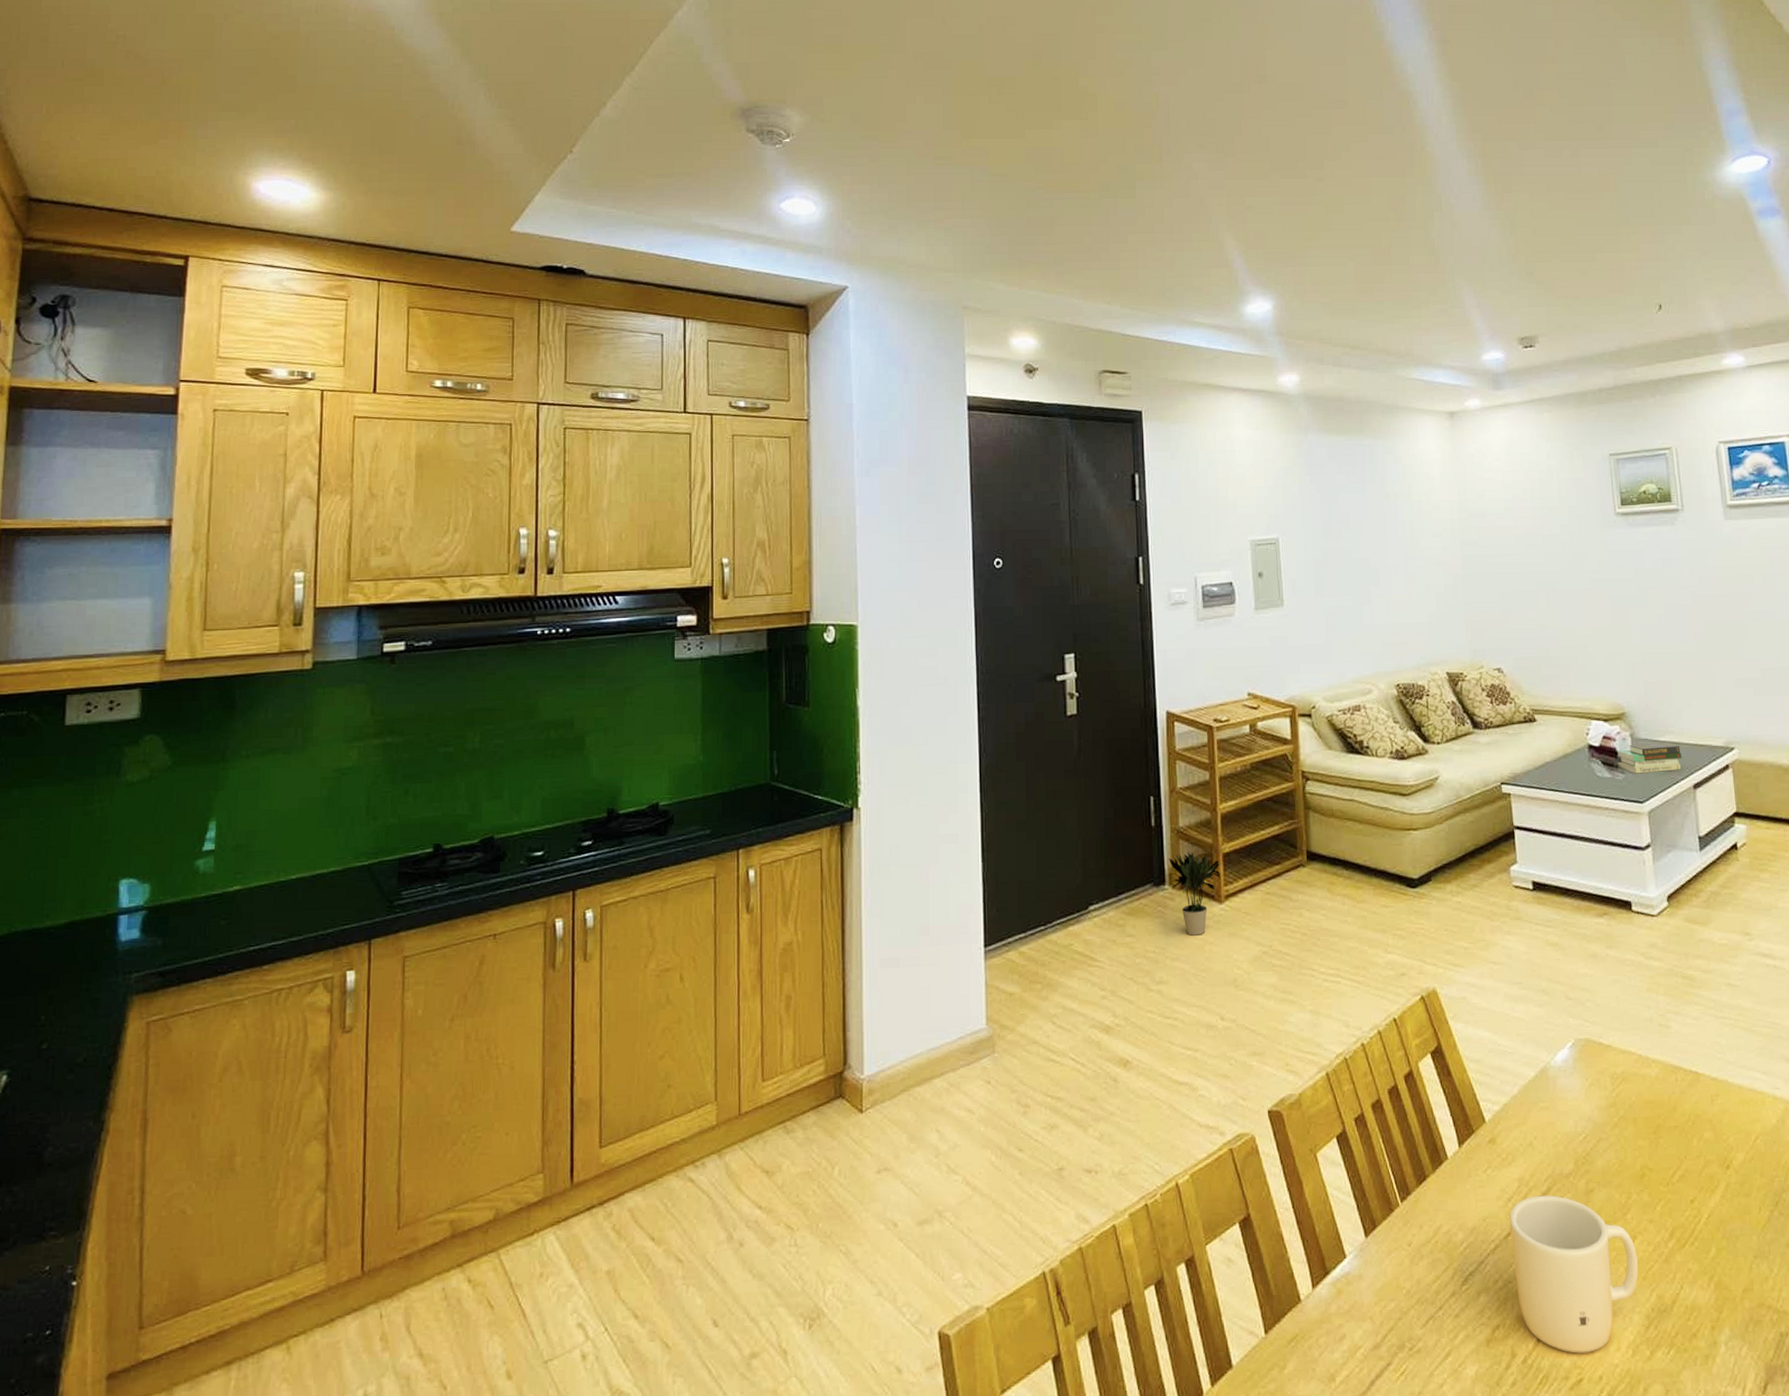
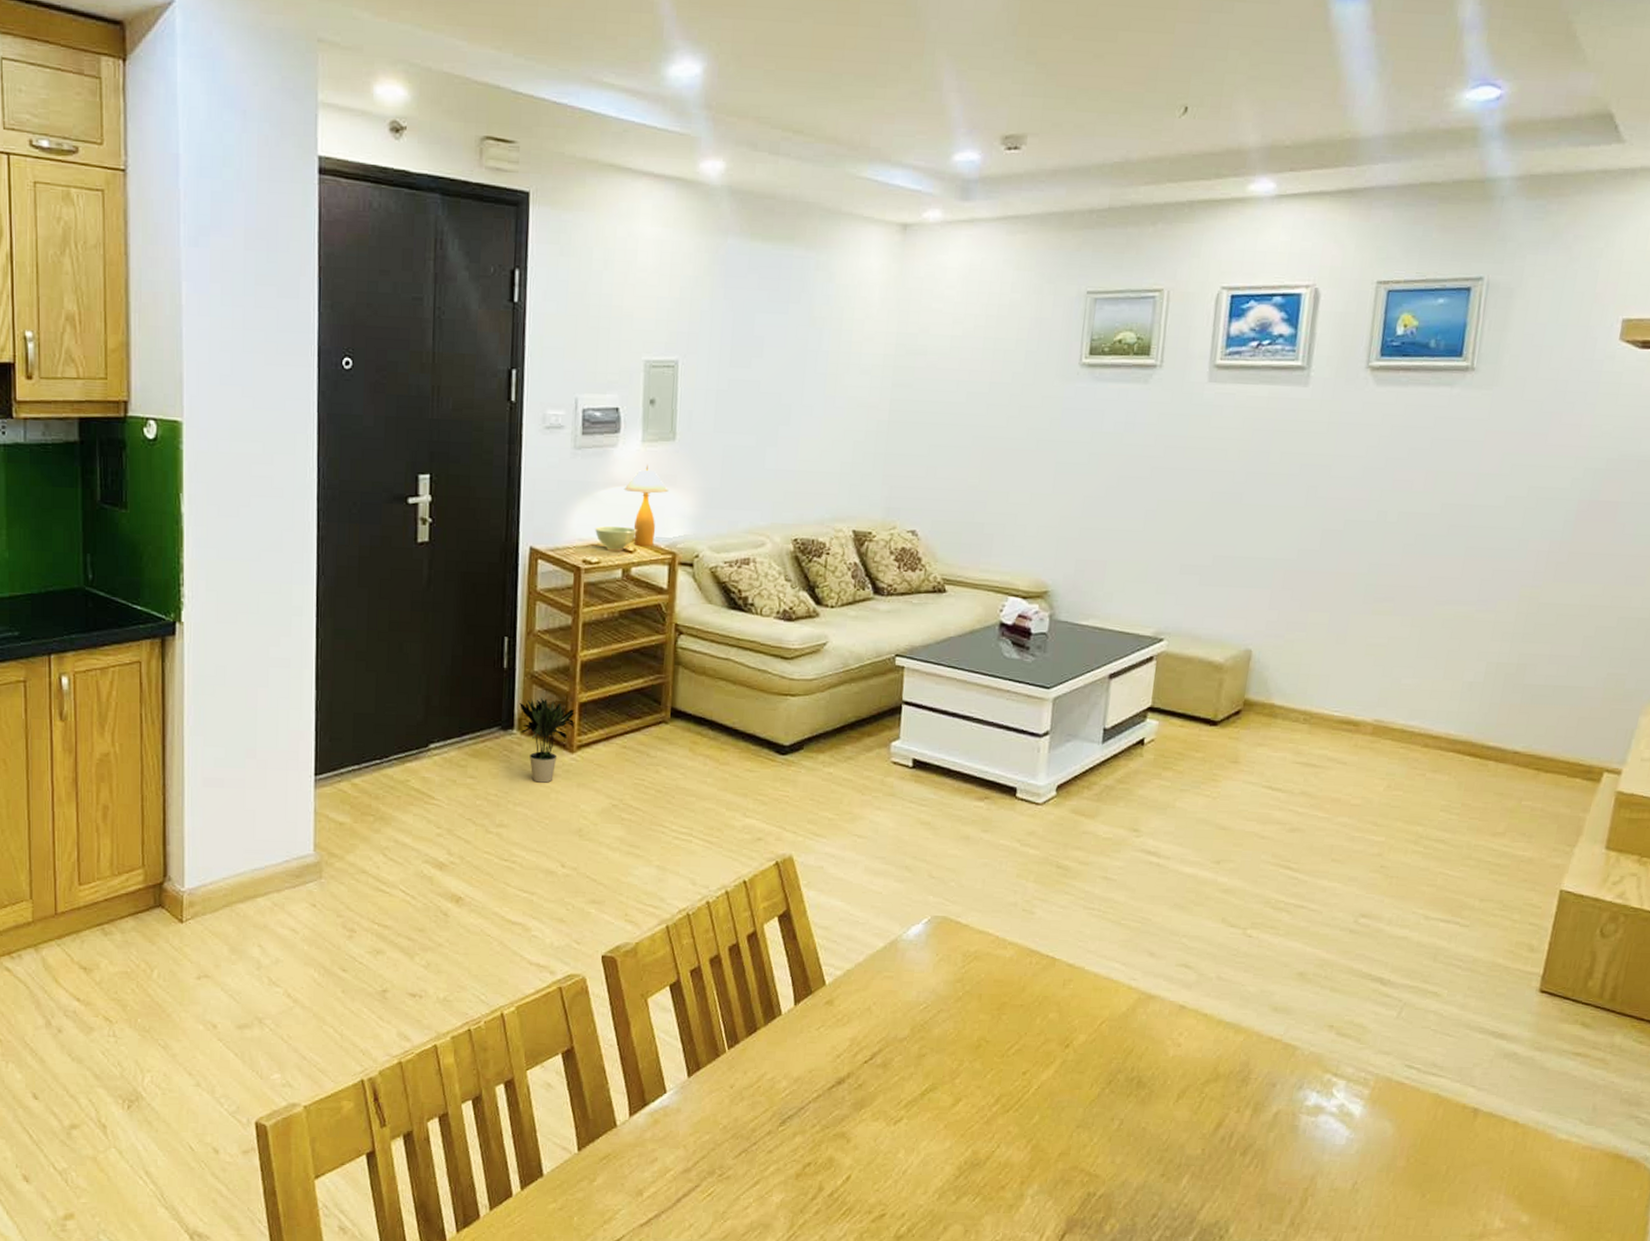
bowl: none [1221,685,1259,710] -> present [594,525,637,552]
table lamp: none [1243,628,1282,703] -> present [623,464,668,547]
mug: present [1509,1195,1639,1354] -> none [833,1055,960,1193]
books: present [1617,742,1682,774] -> none [1028,626,1104,658]

